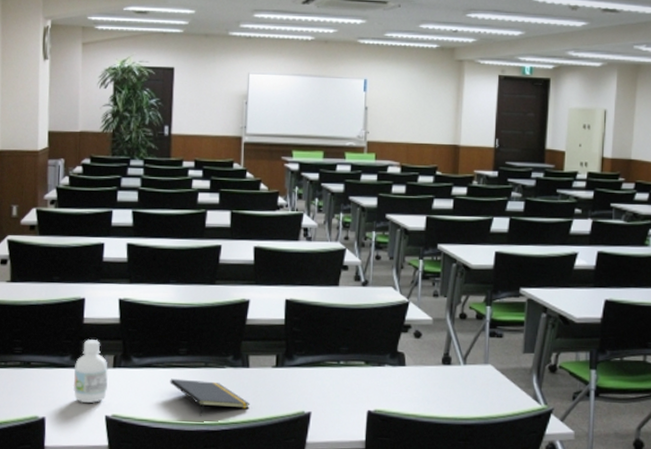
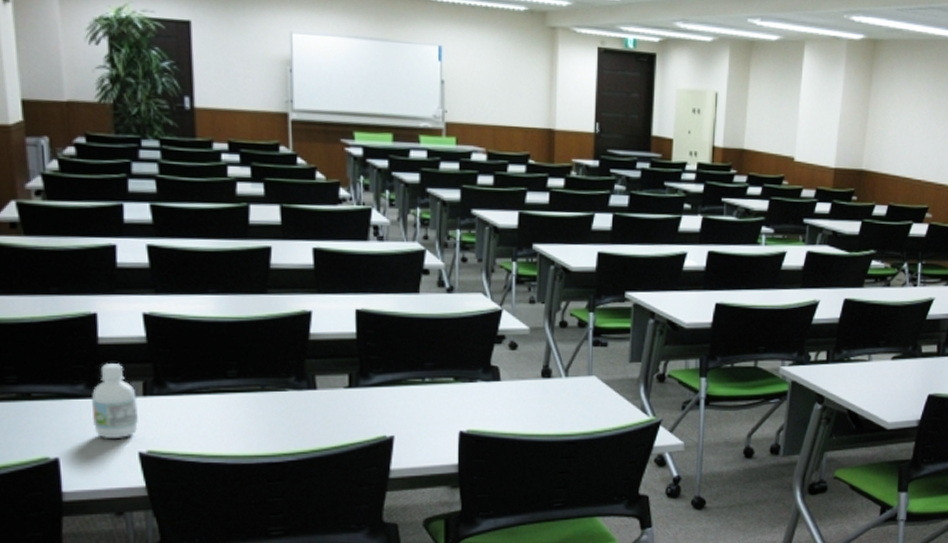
notepad: present [170,378,251,416] -> none [218,405,321,447]

